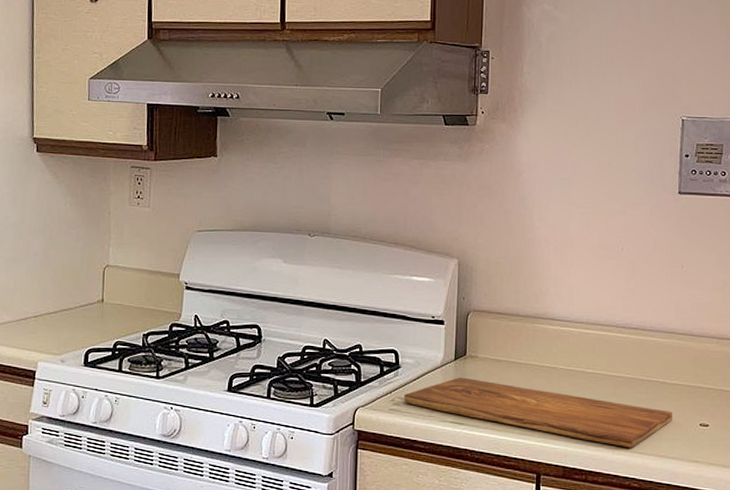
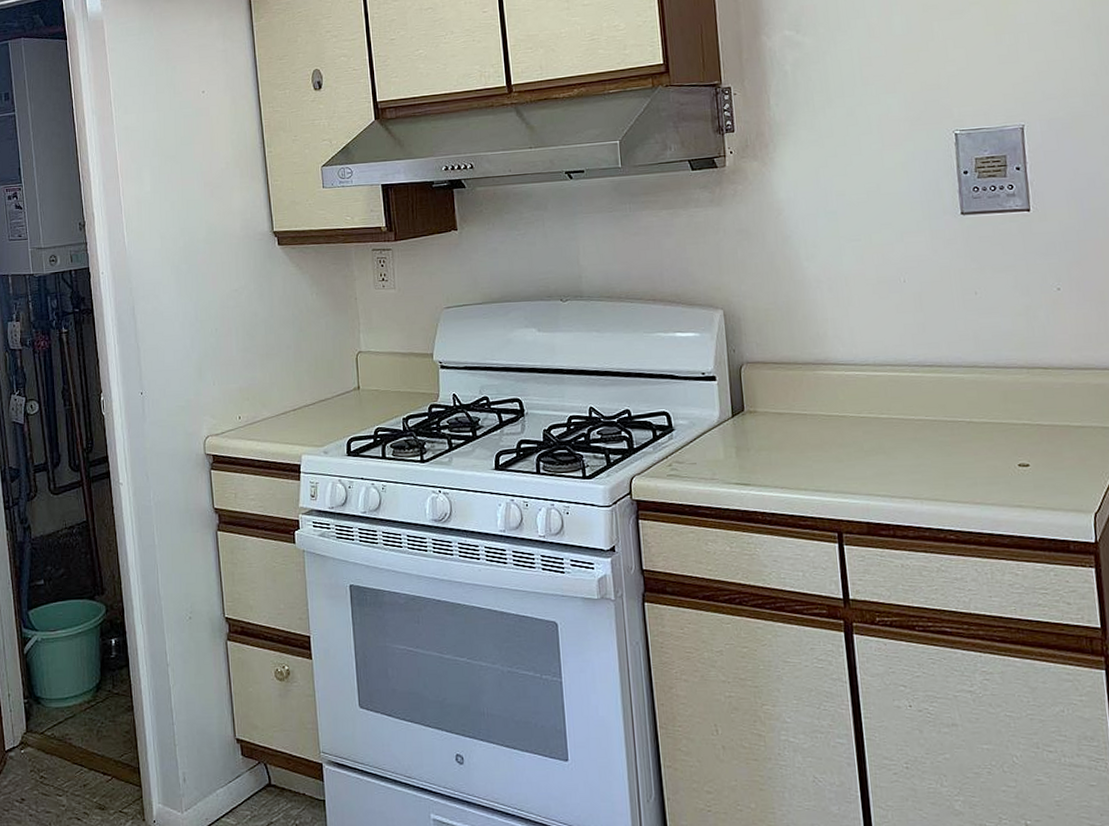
cutting board: present [404,377,672,447] -> none [682,434,986,496]

